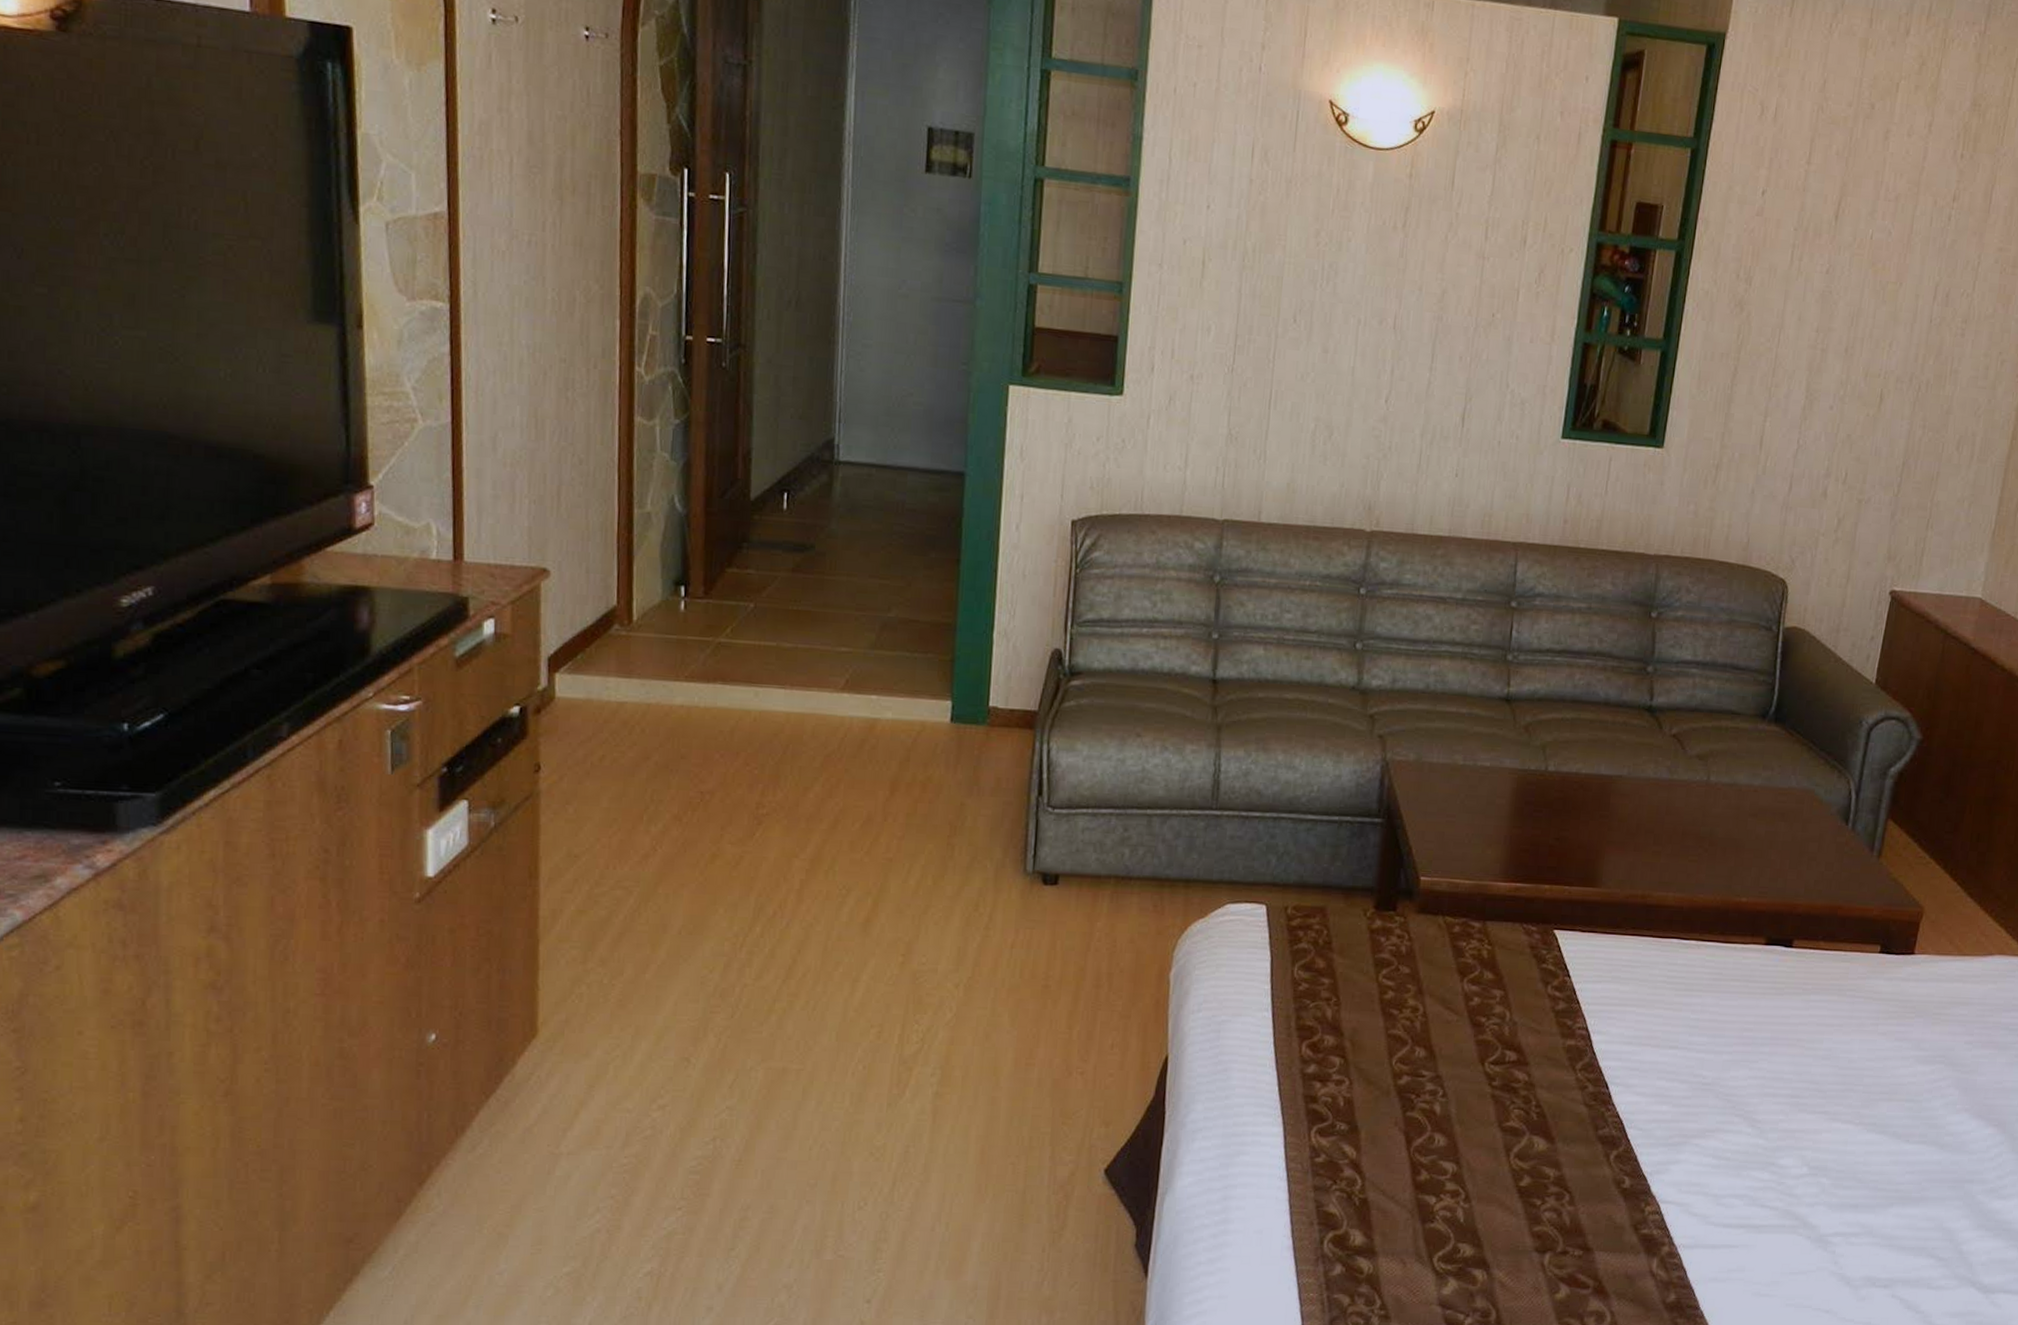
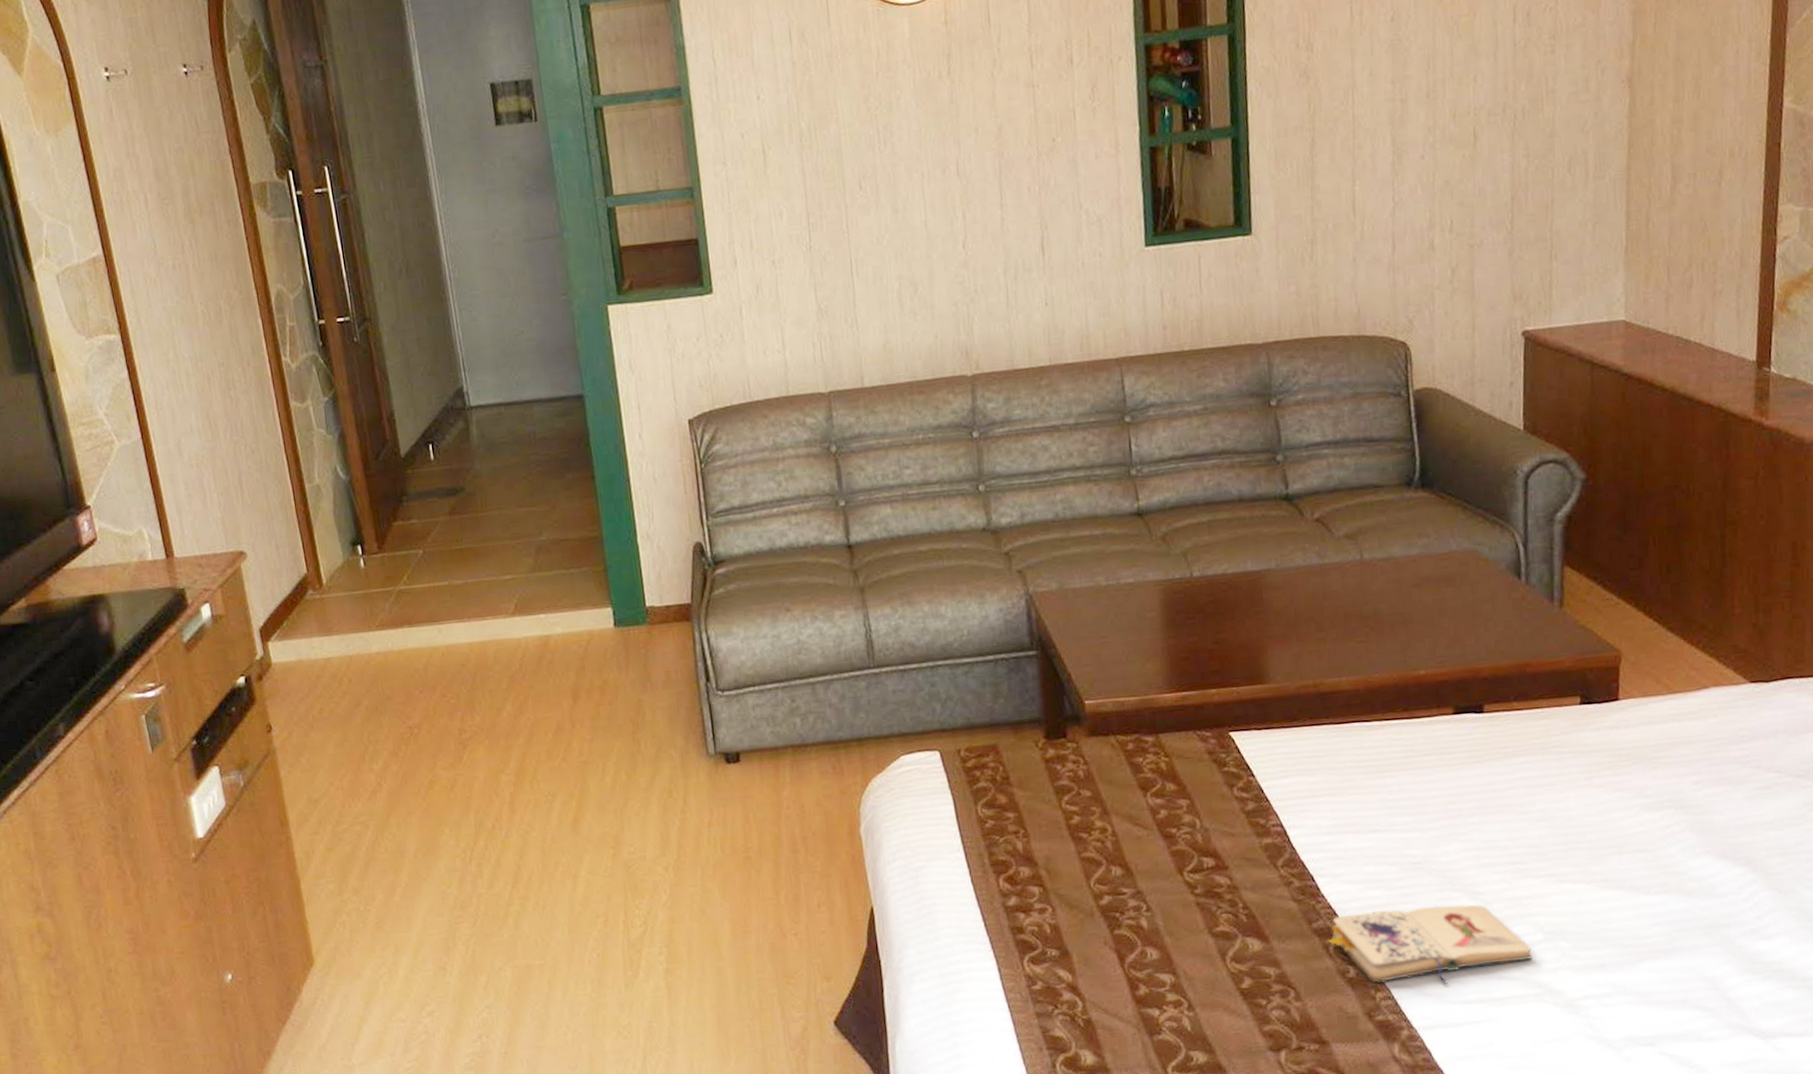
paperback book: none [1607,1125,1795,1205] -> present [1325,905,1533,984]

